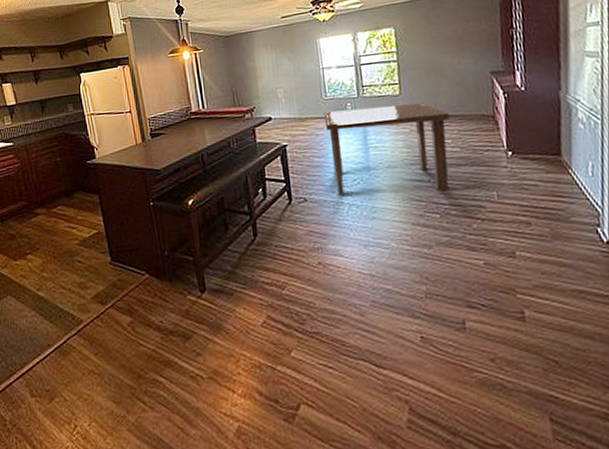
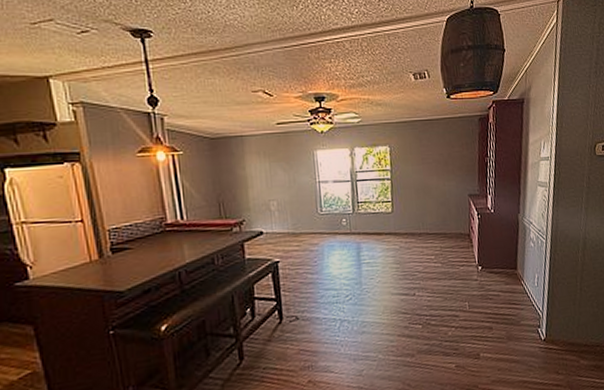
dining table: present [323,103,450,196] -> none [318,221,435,312]

